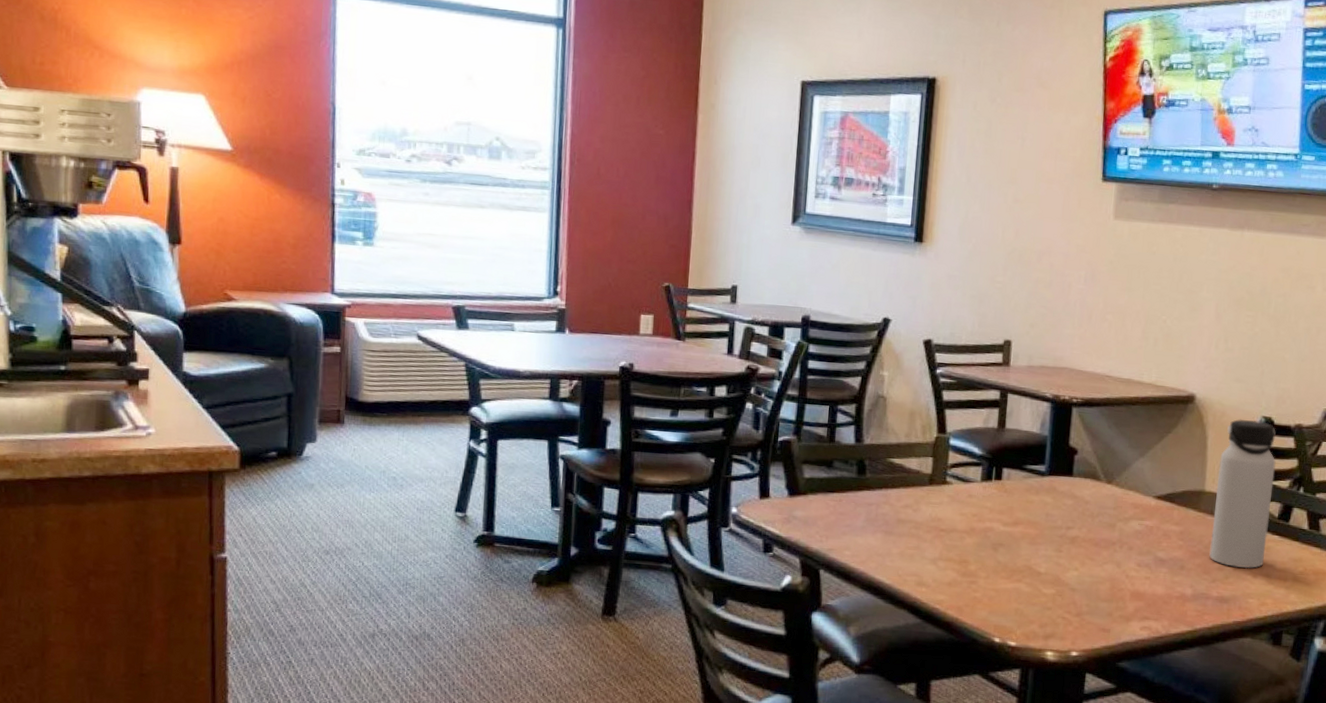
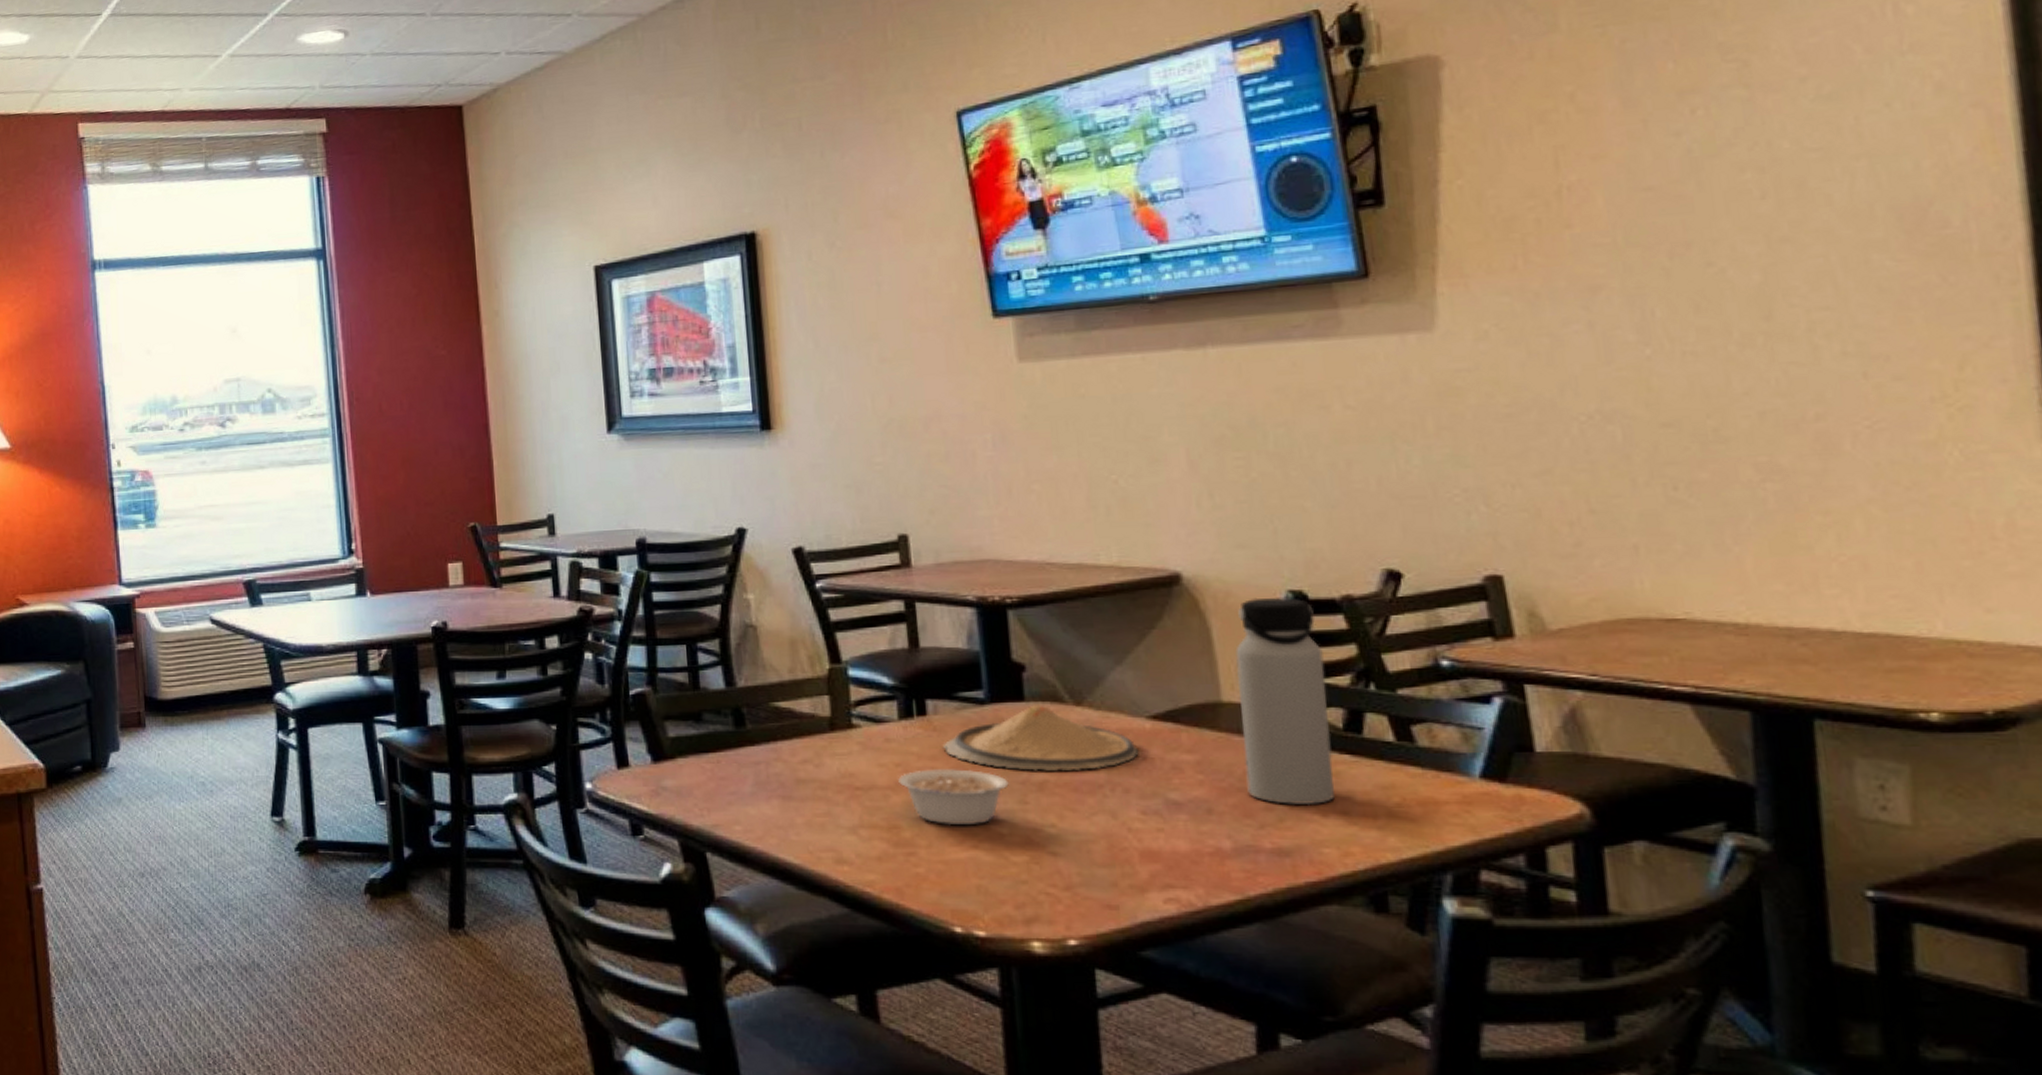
legume: none [973,520,1051,564] -> present [898,769,1009,826]
plate: none [1009,479,1144,532] -> present [942,703,1139,772]

